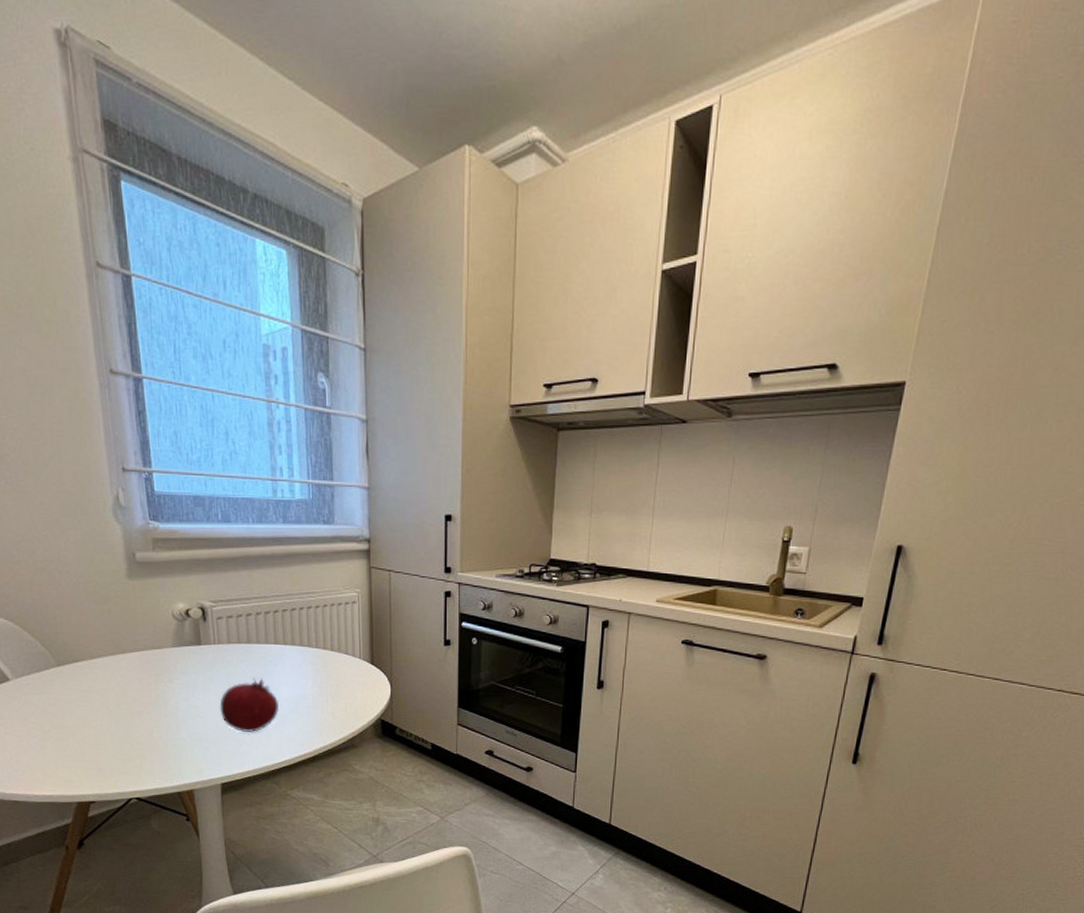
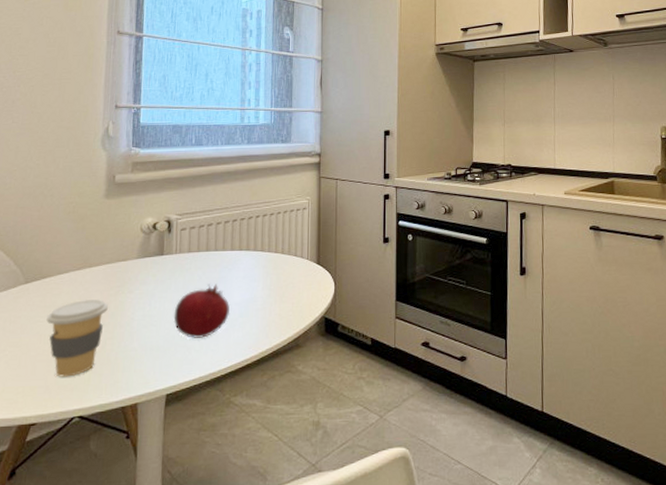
coffee cup: none [86,687,149,761] -> present [46,299,108,377]

